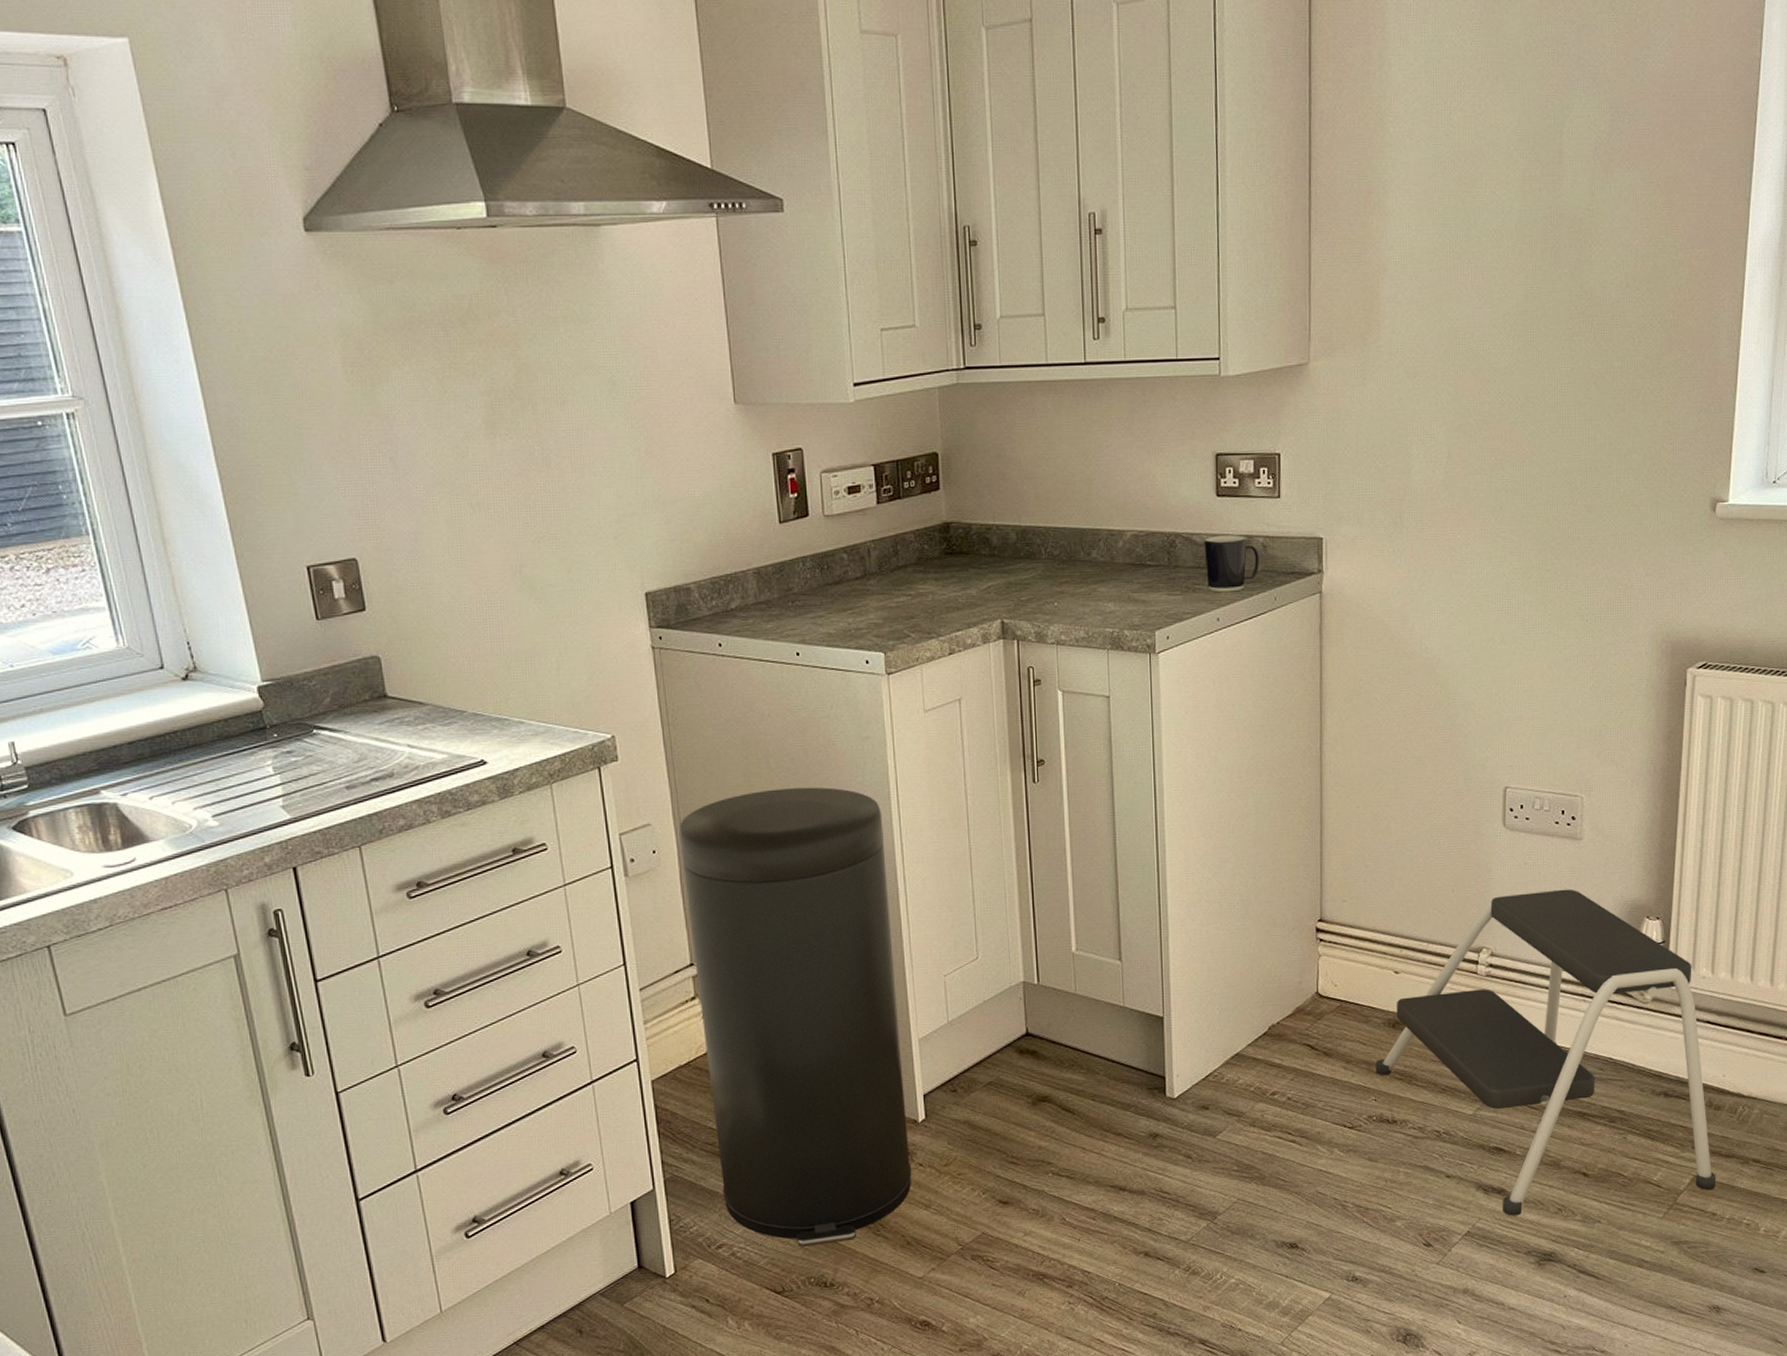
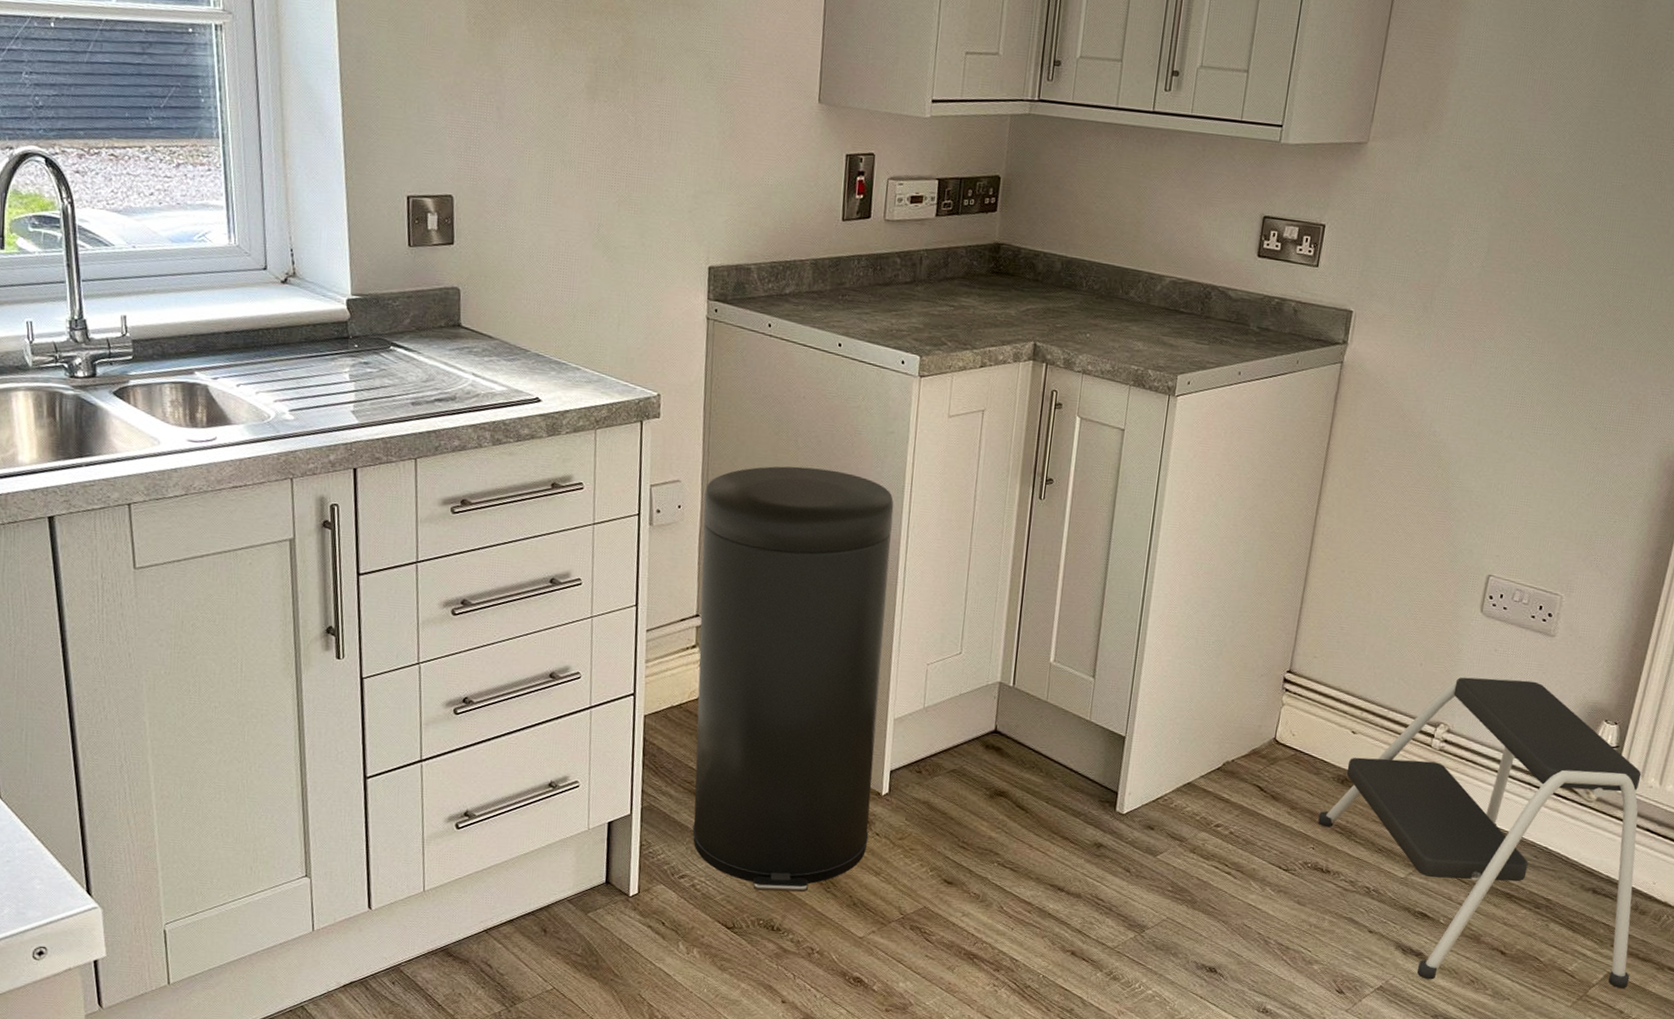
mug: present [1204,535,1259,593] -> none [1234,293,1289,350]

